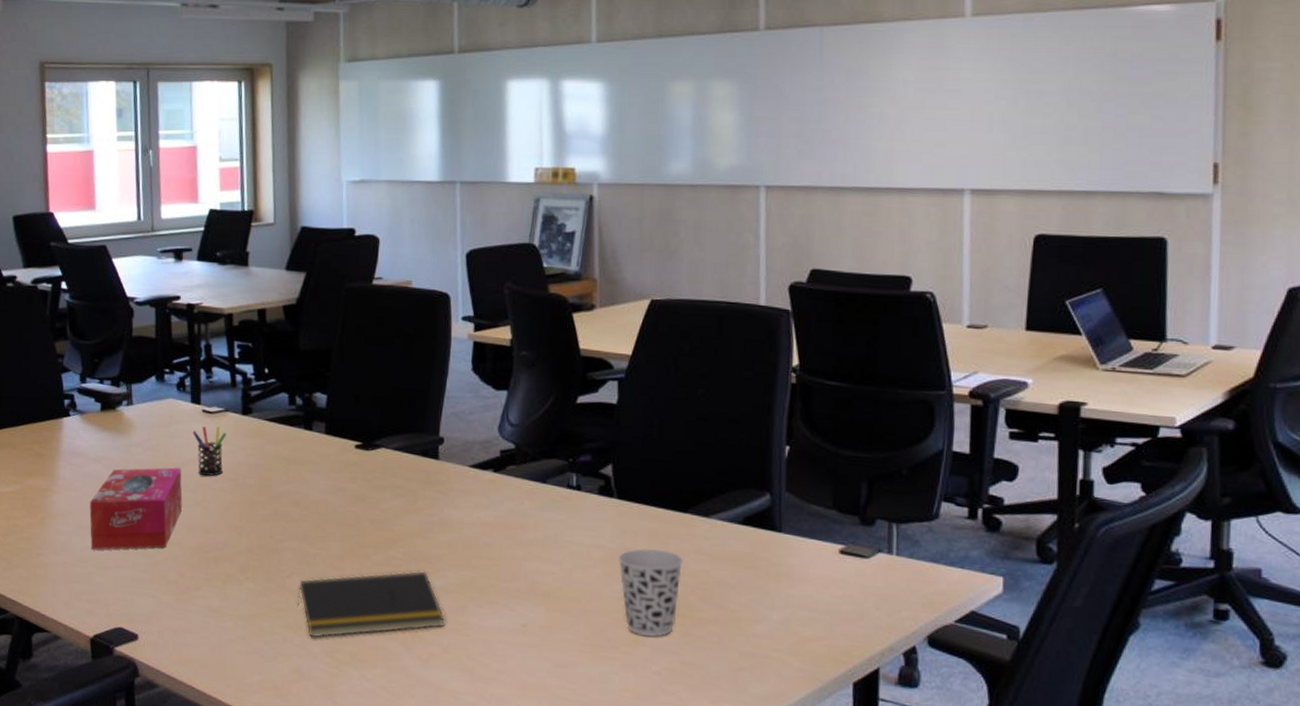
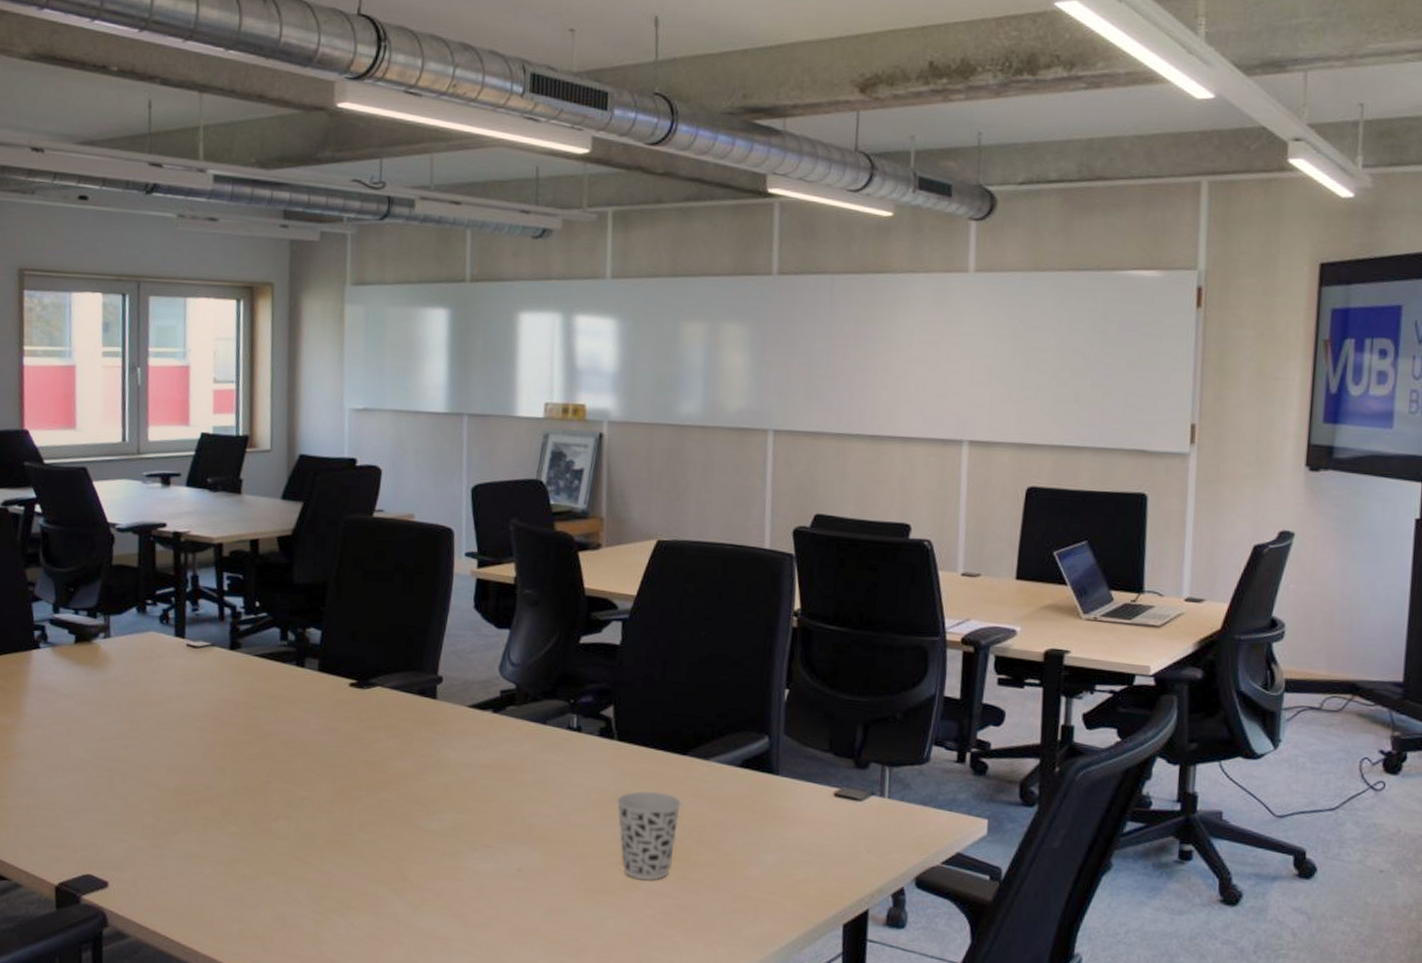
tissue box: present [89,467,182,550] -> none [58,704,162,792]
pen holder: present [192,426,226,477] -> none [175,662,212,714]
notepad: present [297,570,445,638] -> none [282,813,438,884]

